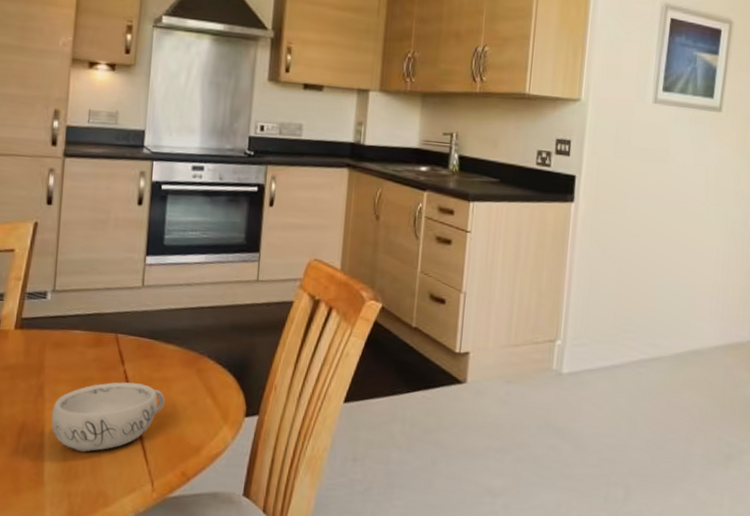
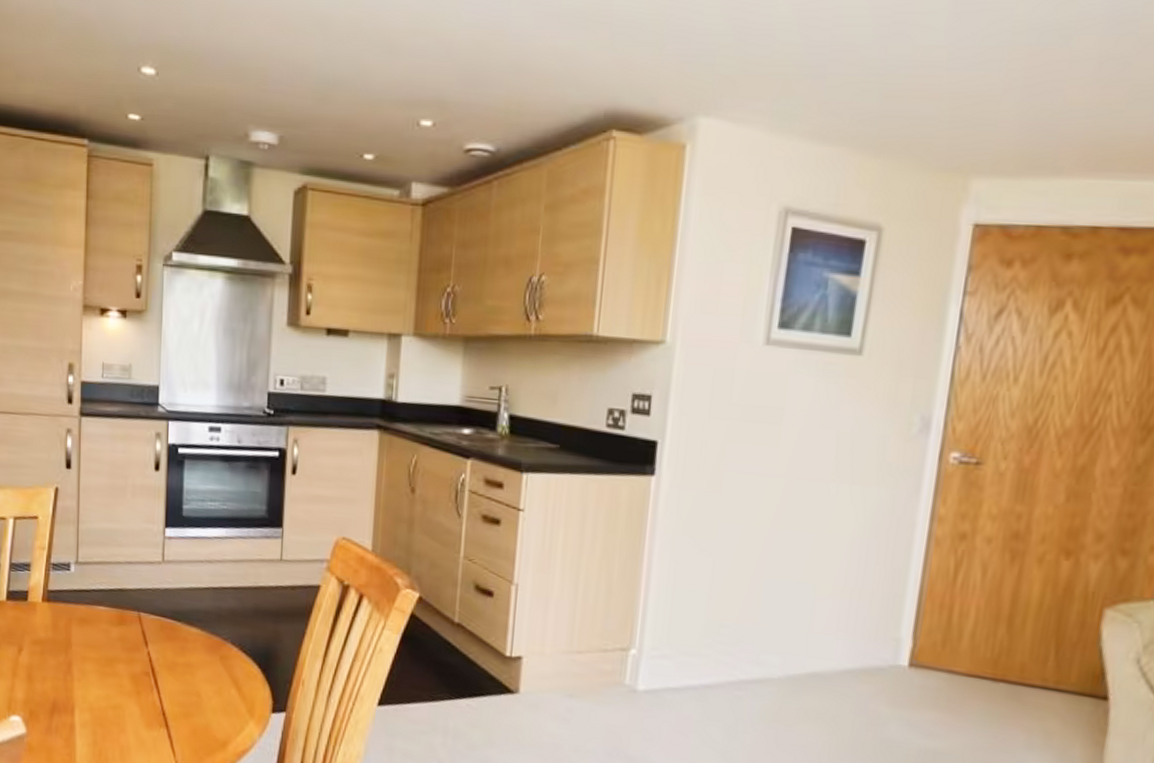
decorative bowl: present [51,382,165,452] -> none [81,664,189,737]

